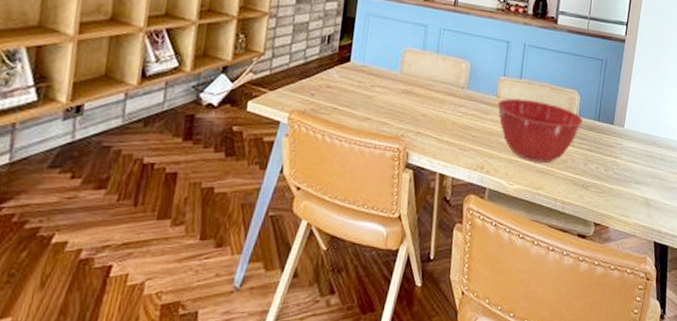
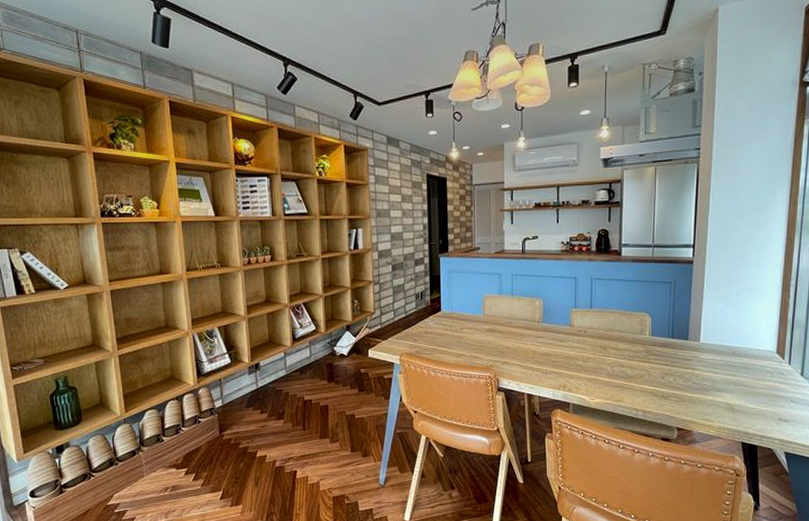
mixing bowl: present [497,98,584,164] -> none [572,325,657,380]

